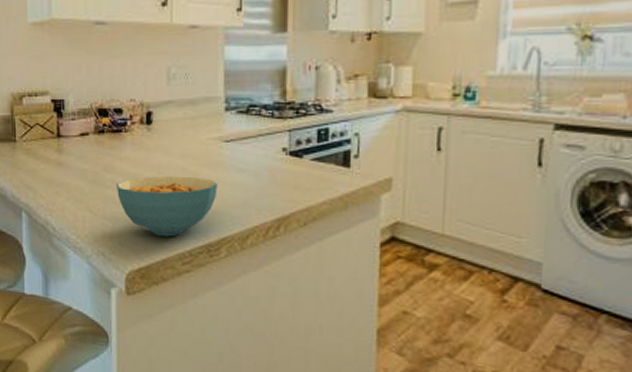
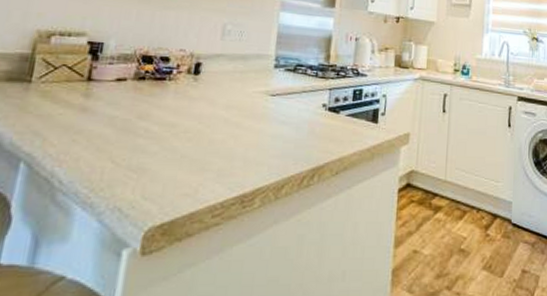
cereal bowl: present [117,175,218,237] -> none [149,125,259,188]

